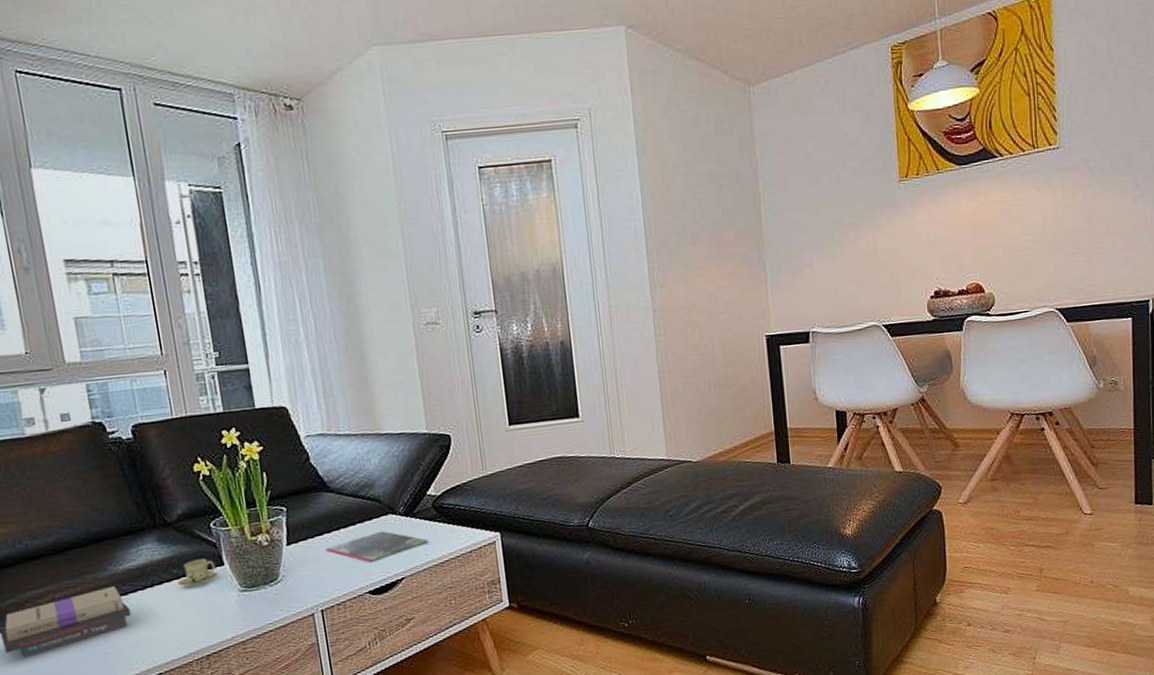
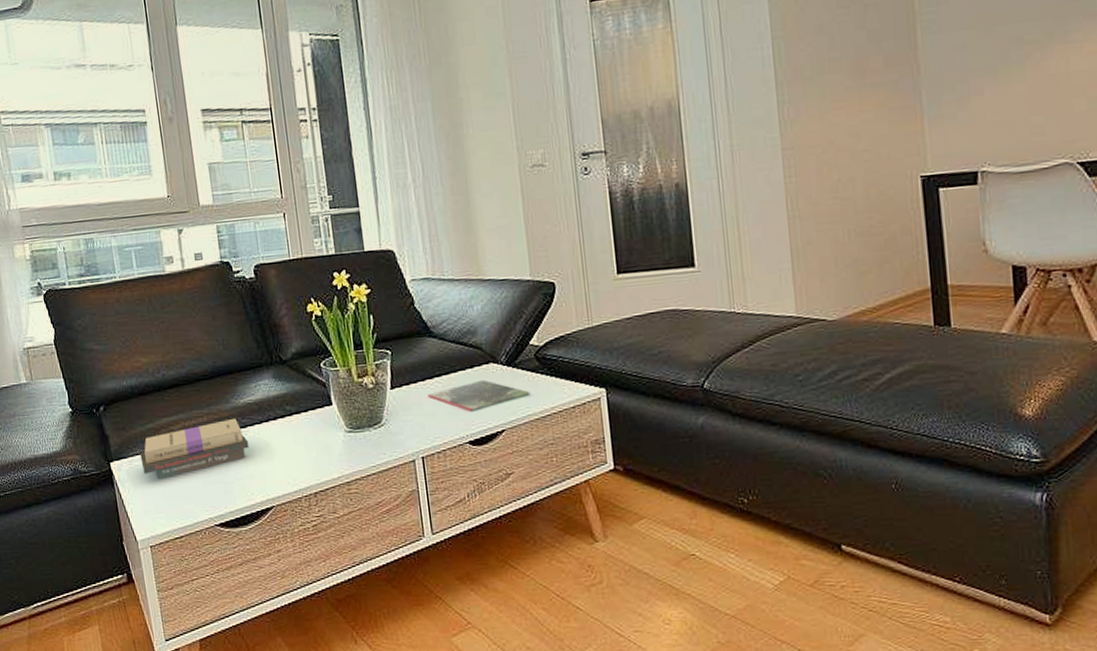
cup and saucer: present [177,558,218,586] -> none [290,397,327,424]

